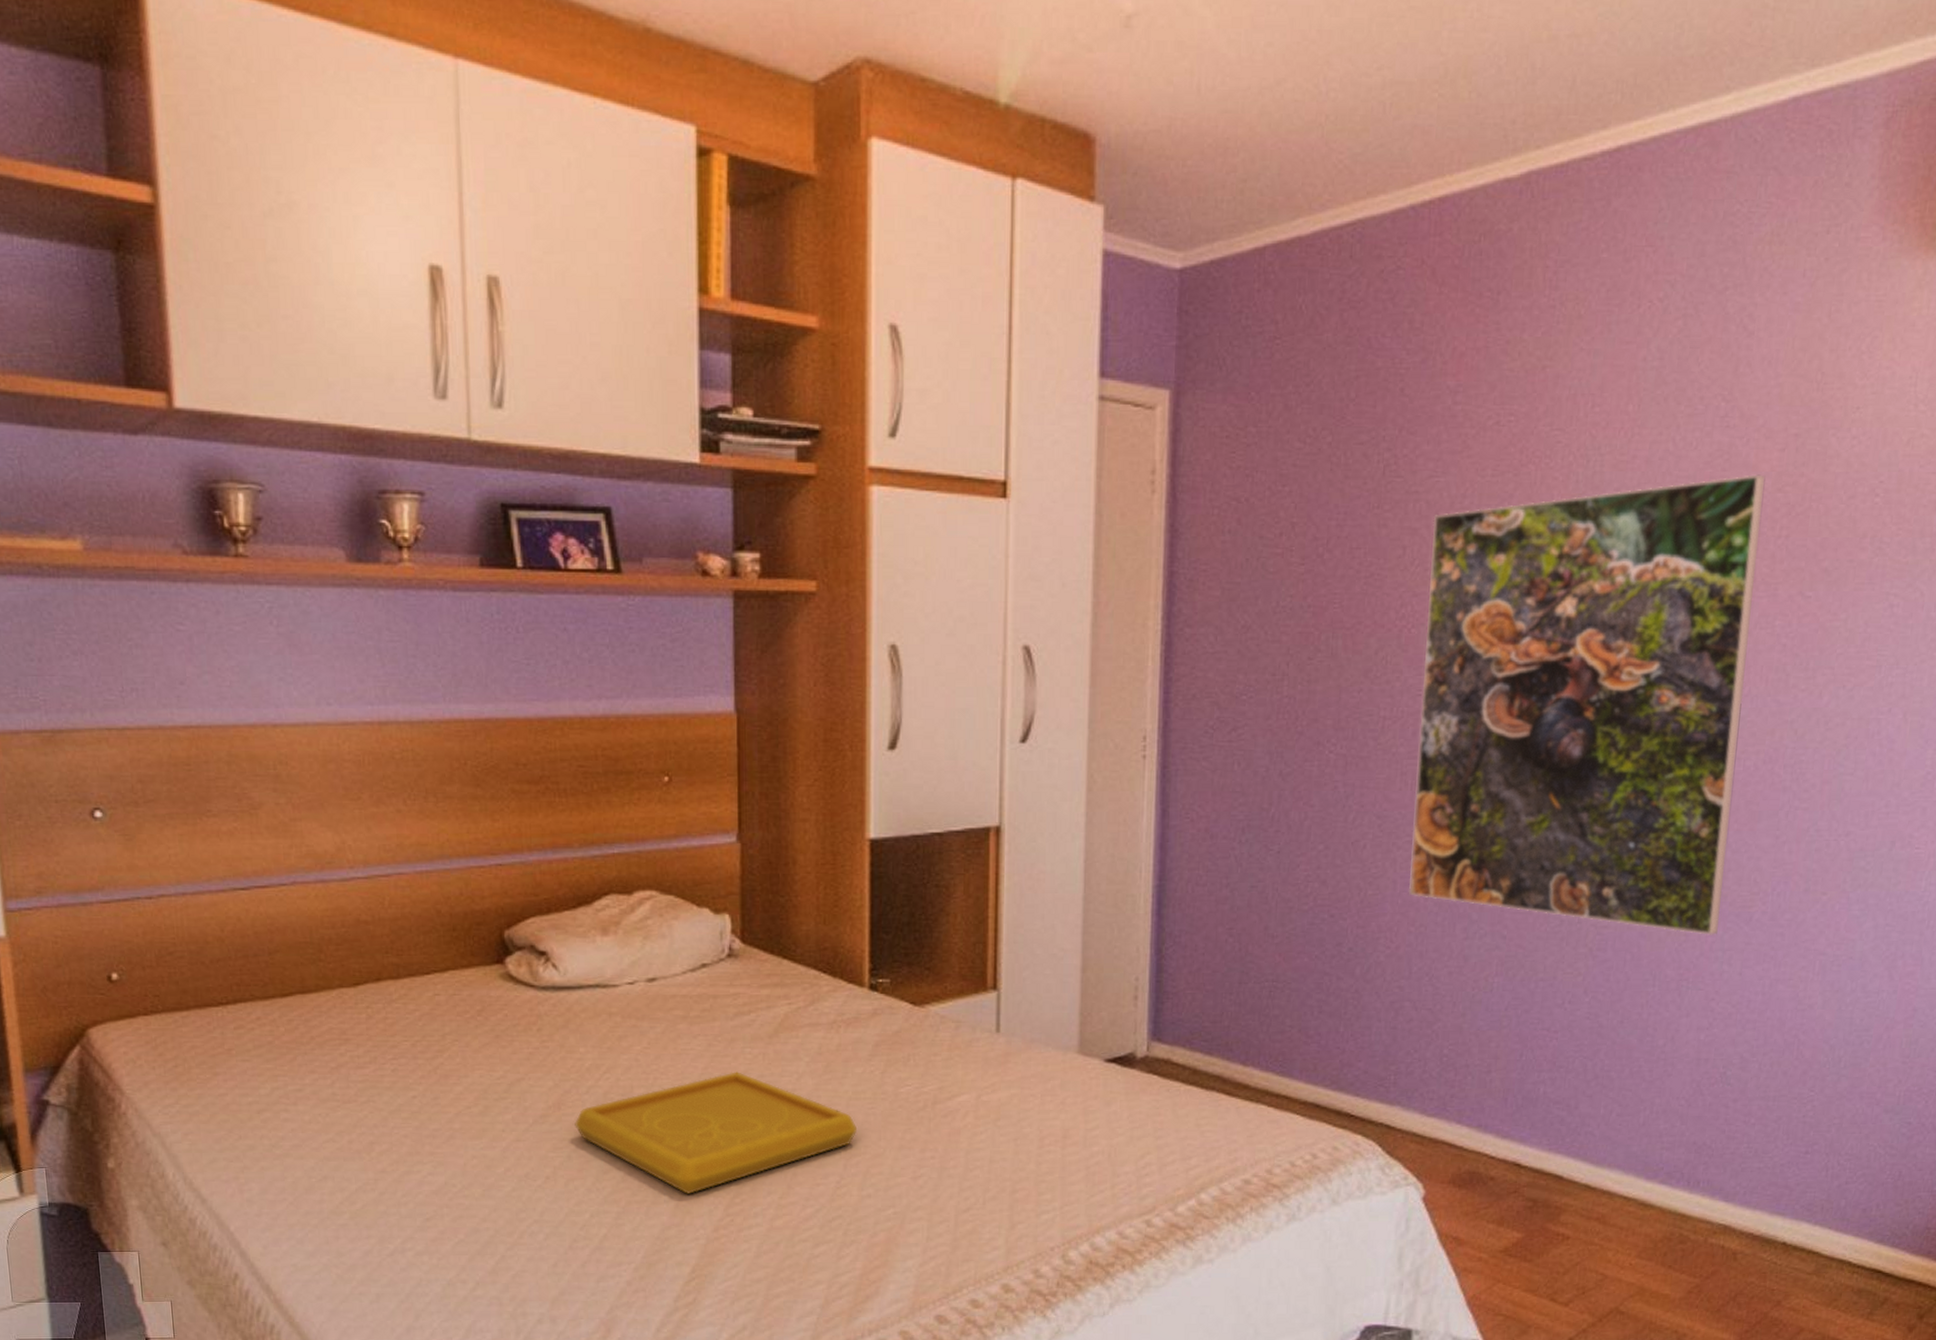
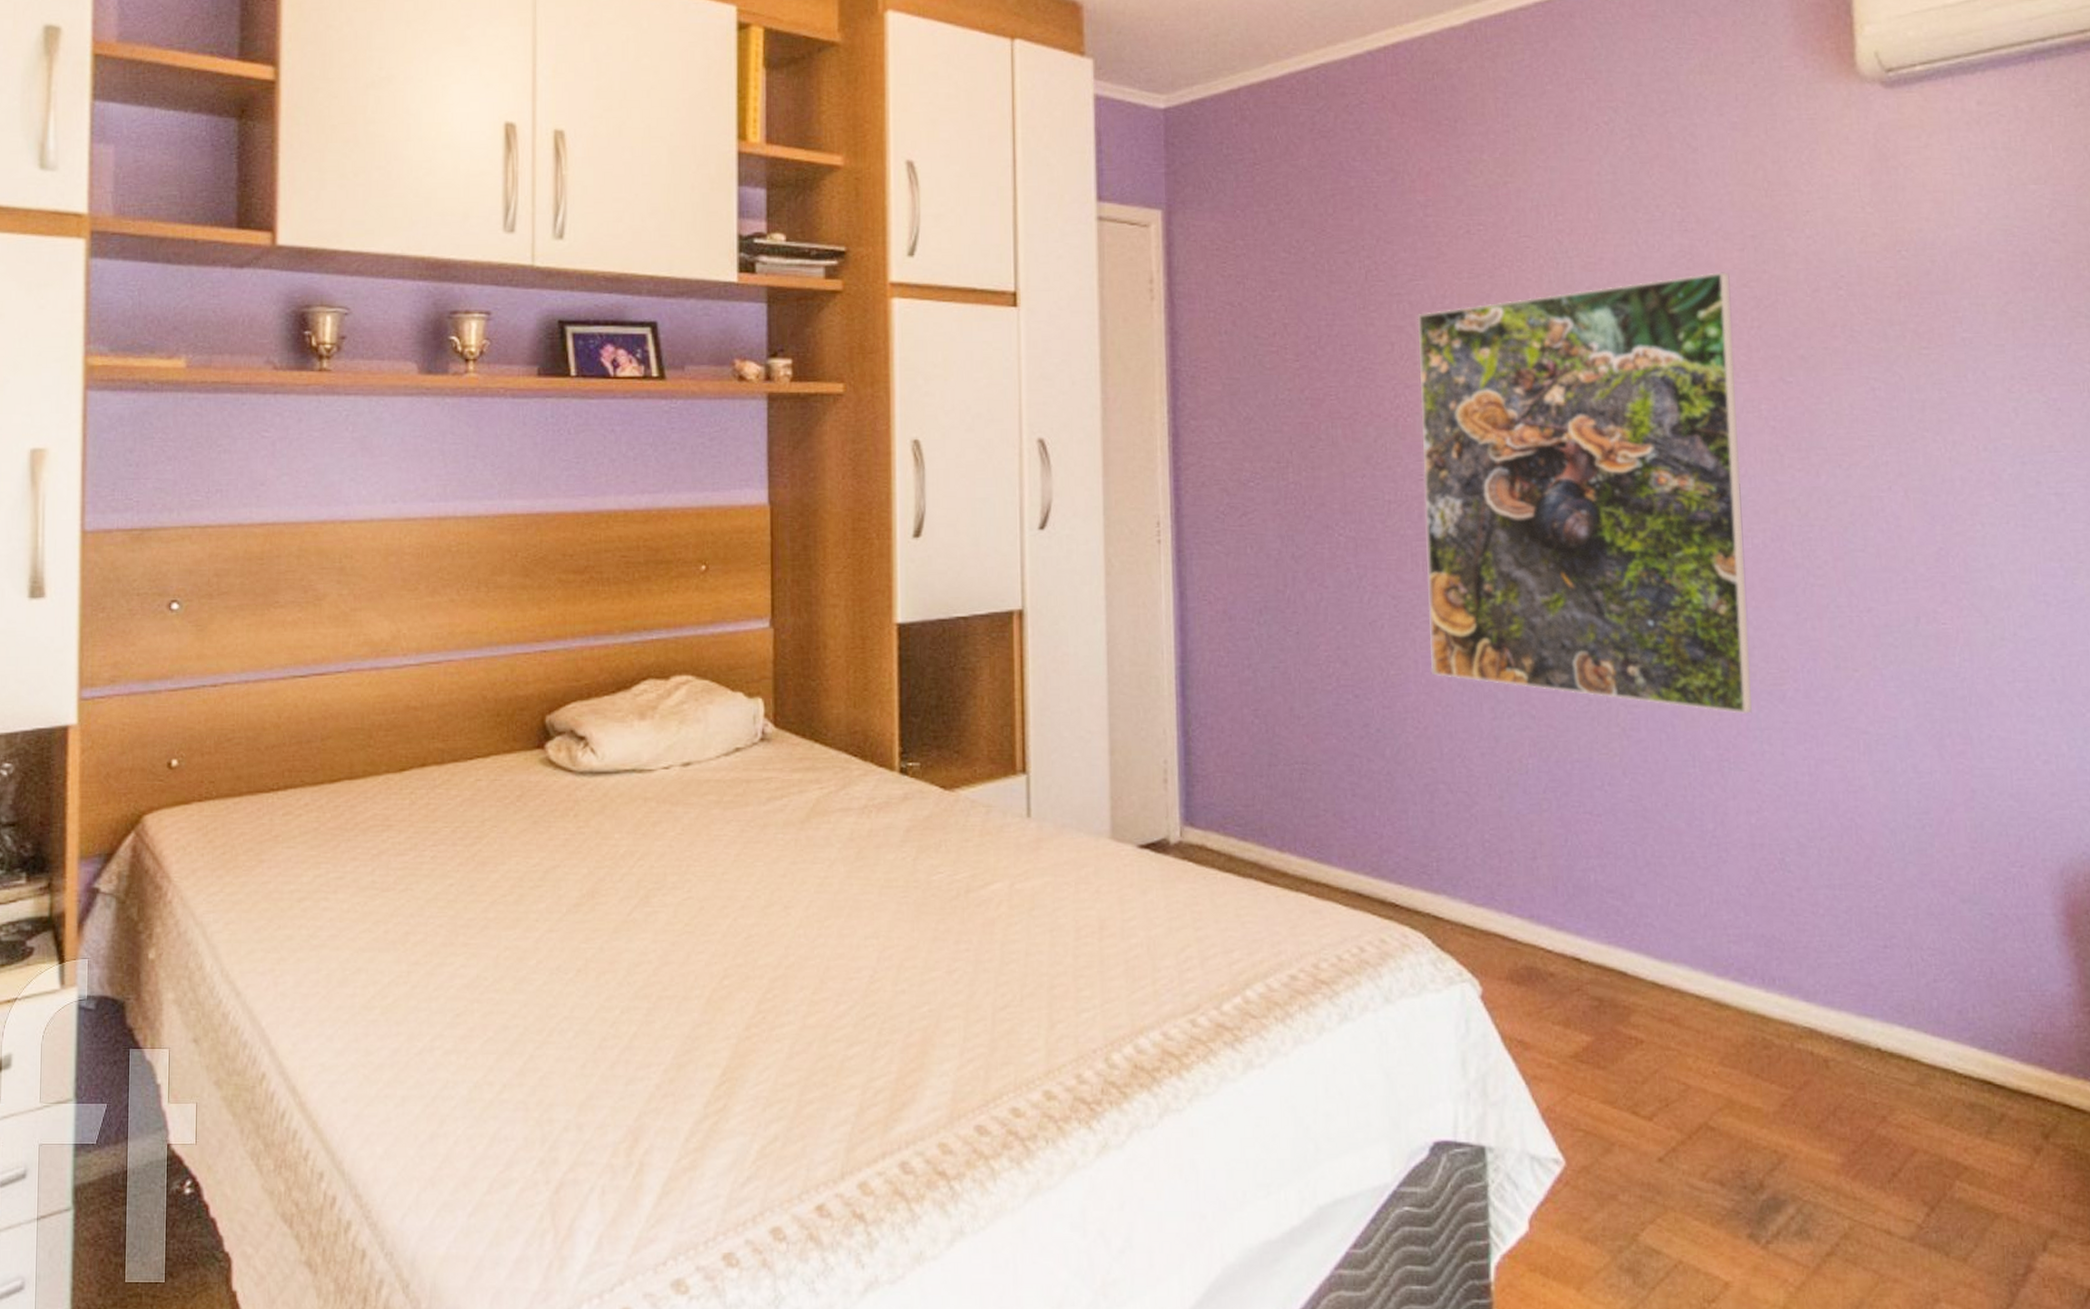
serving tray: present [575,1072,858,1194] -> none [608,858,890,989]

